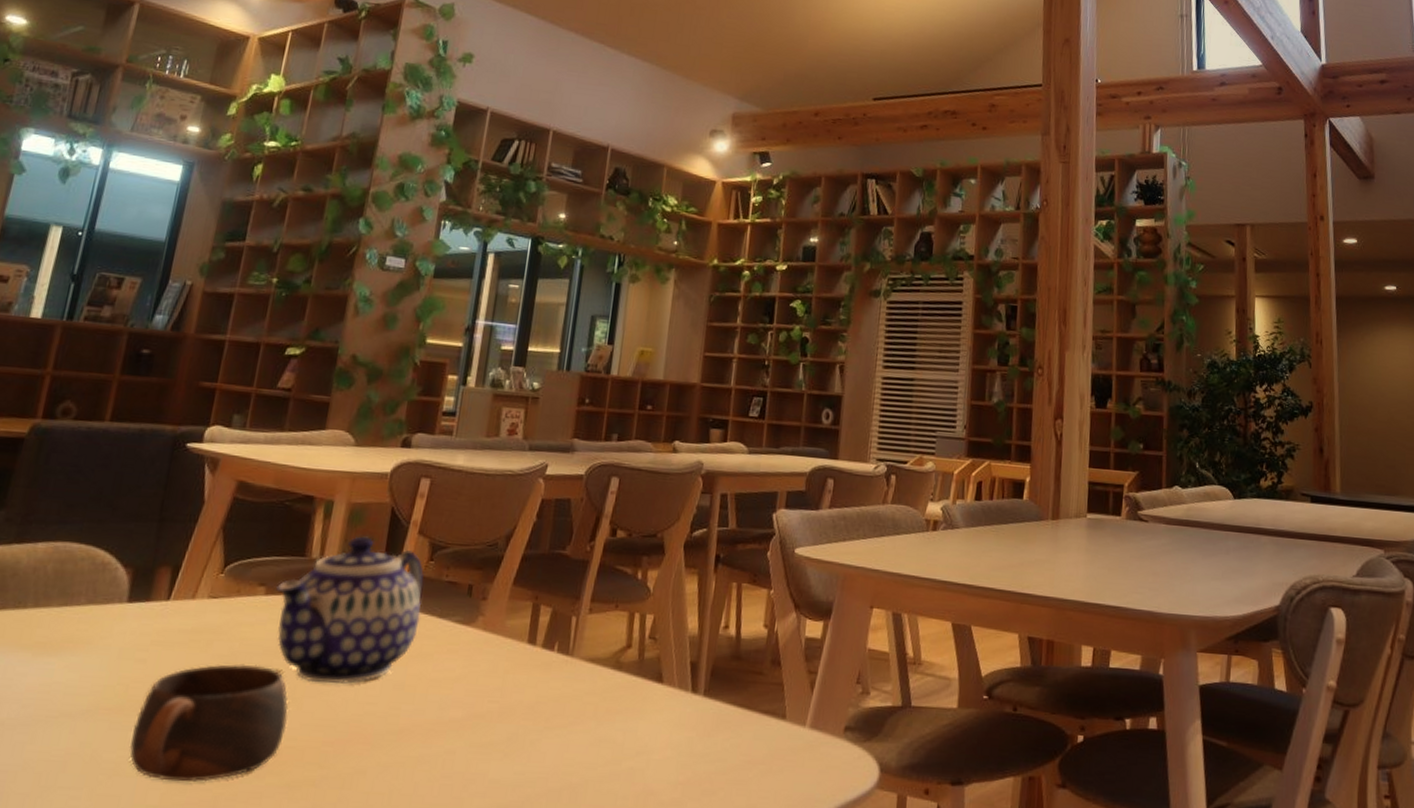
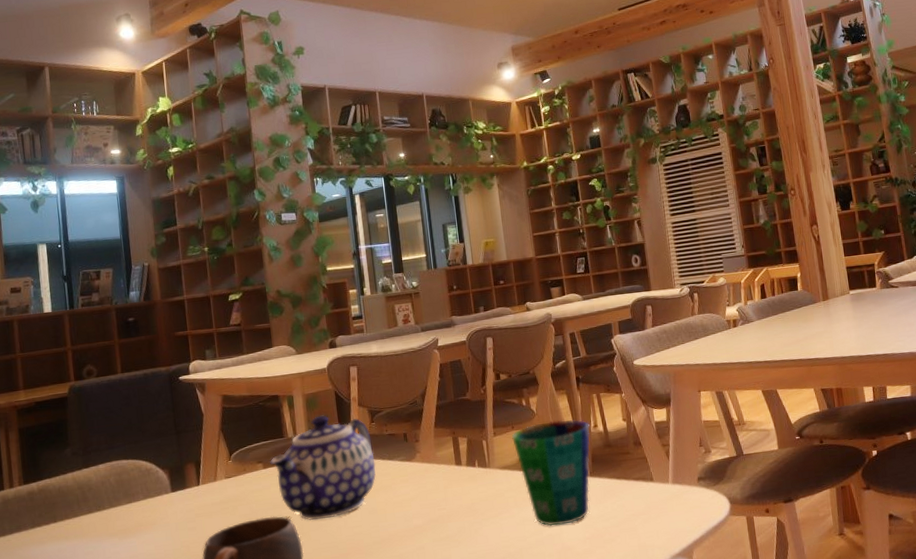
cup: none [611,607,719,758] -> present [511,419,590,526]

